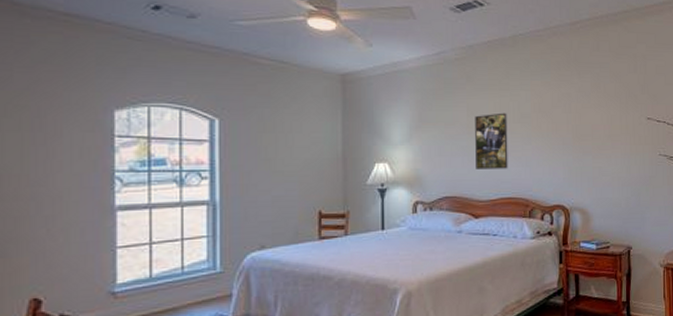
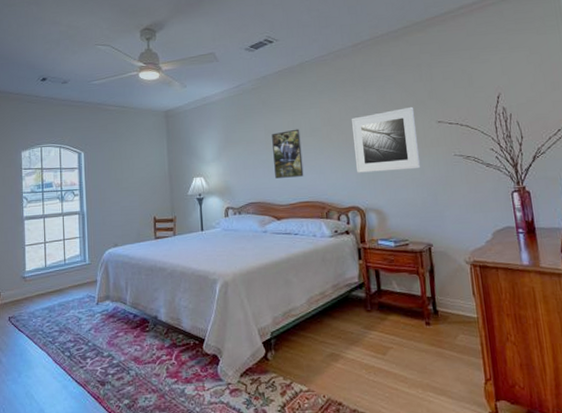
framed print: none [564,99,627,168] -> present [352,106,420,173]

